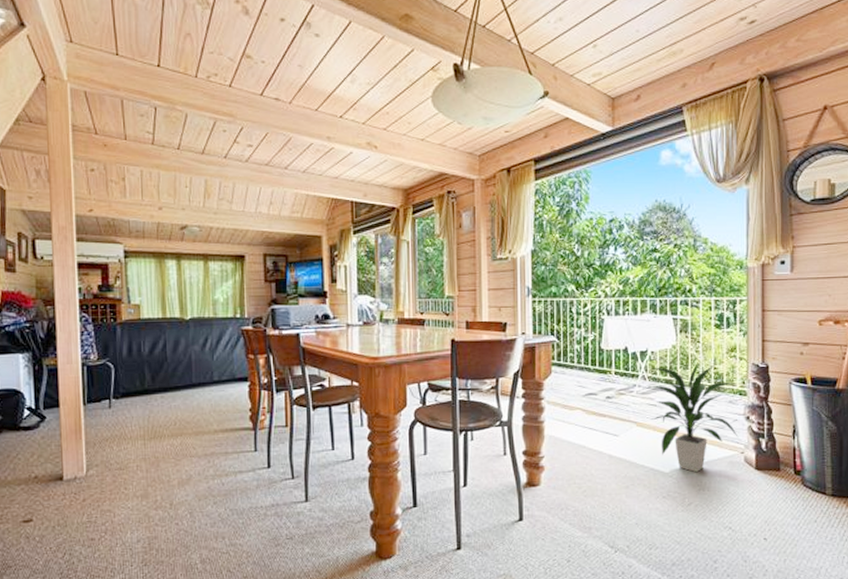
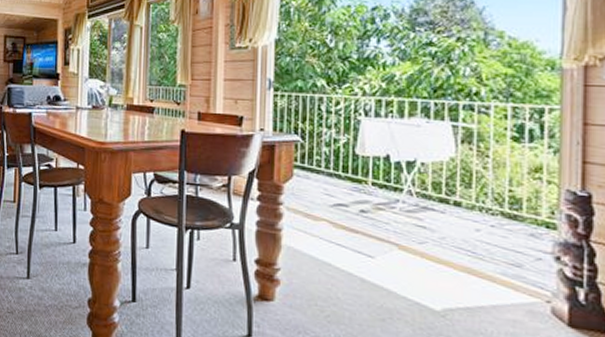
indoor plant: present [649,362,739,472] -> none [416,181,543,316]

